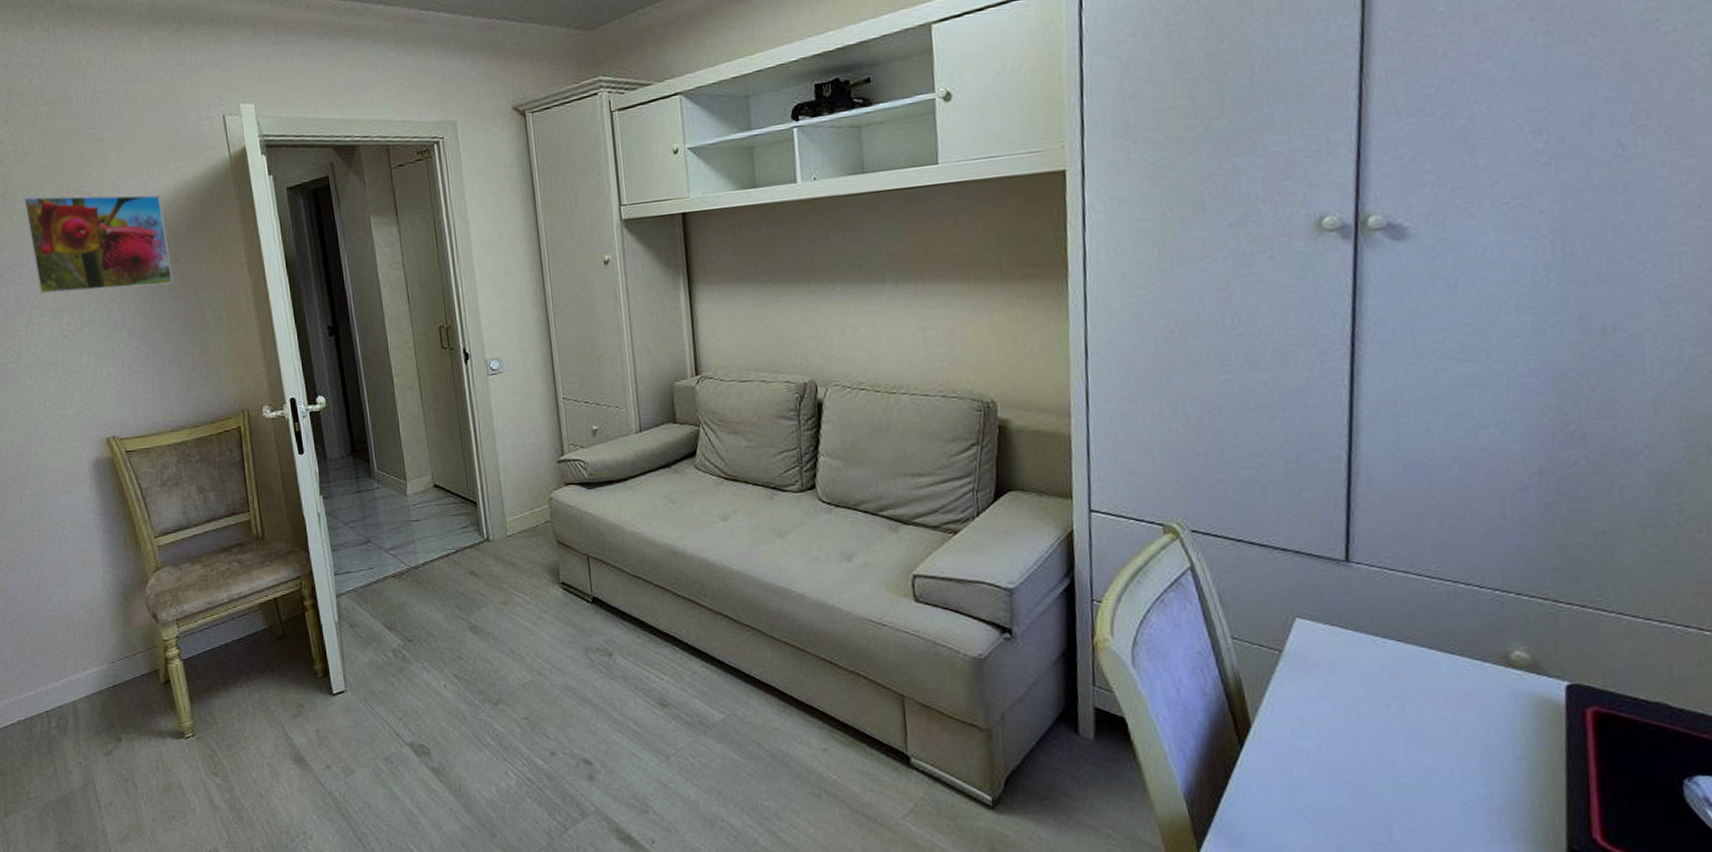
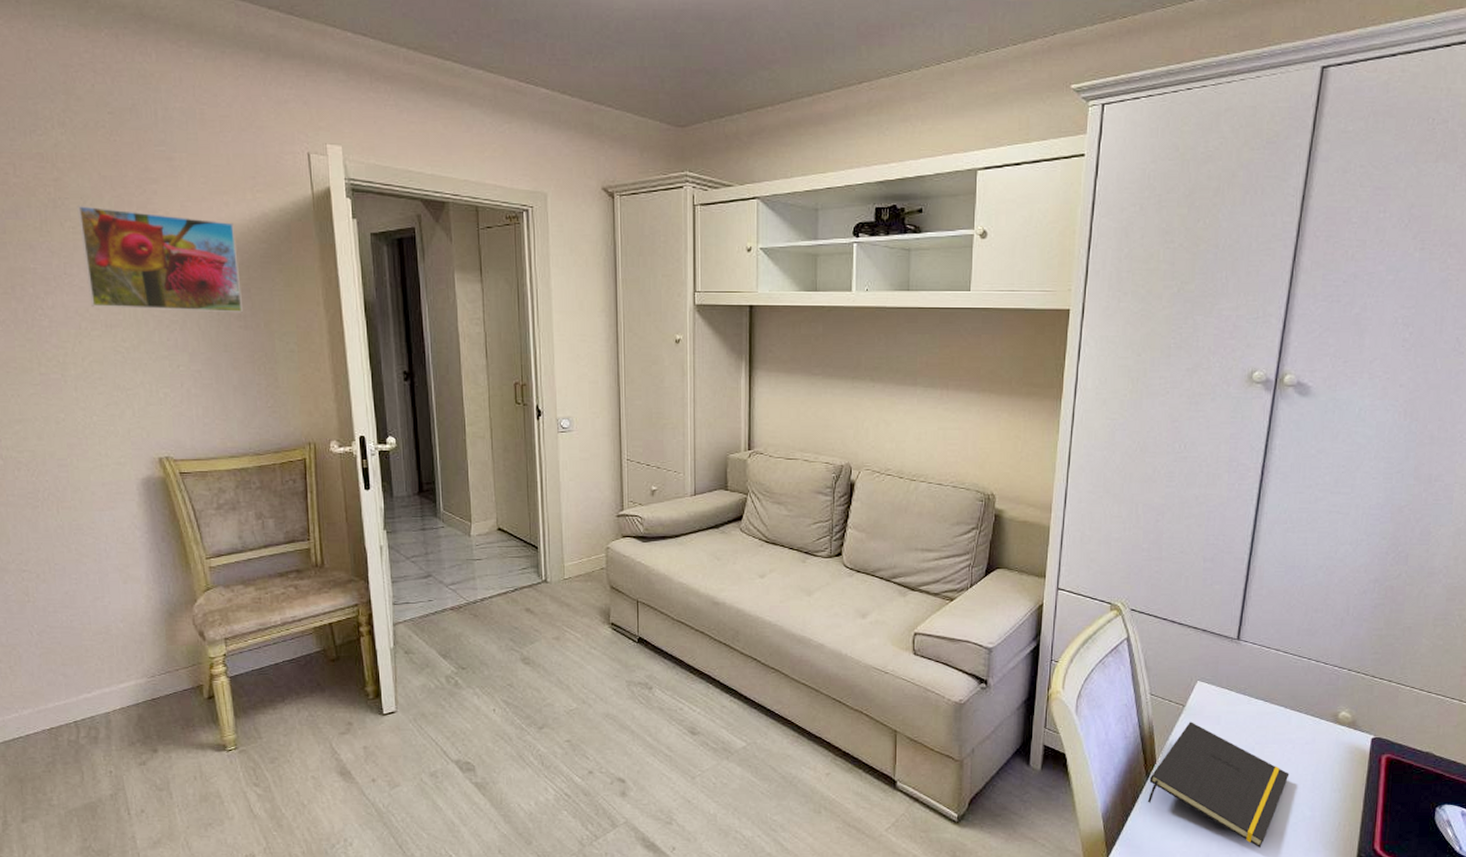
notepad: none [1244,671,1447,839] -> present [1147,722,1290,848]

